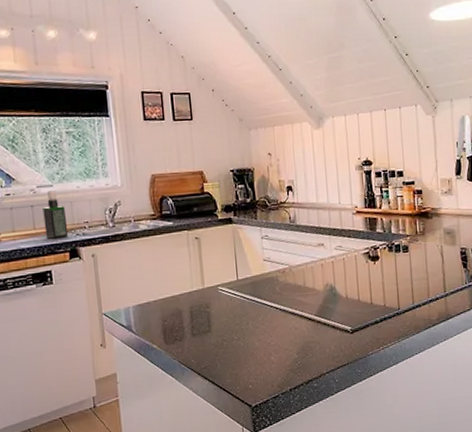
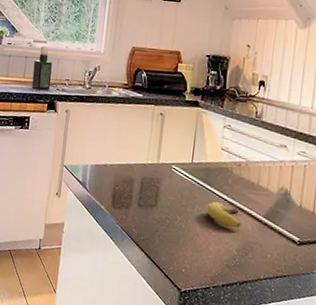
fruit: none [261,312,296,334] -> present [206,201,241,228]

